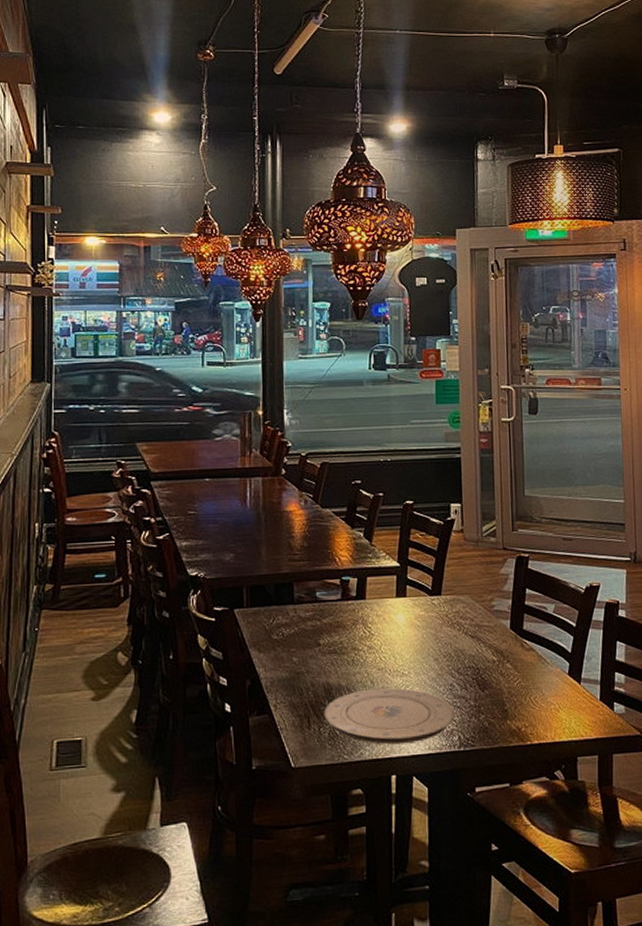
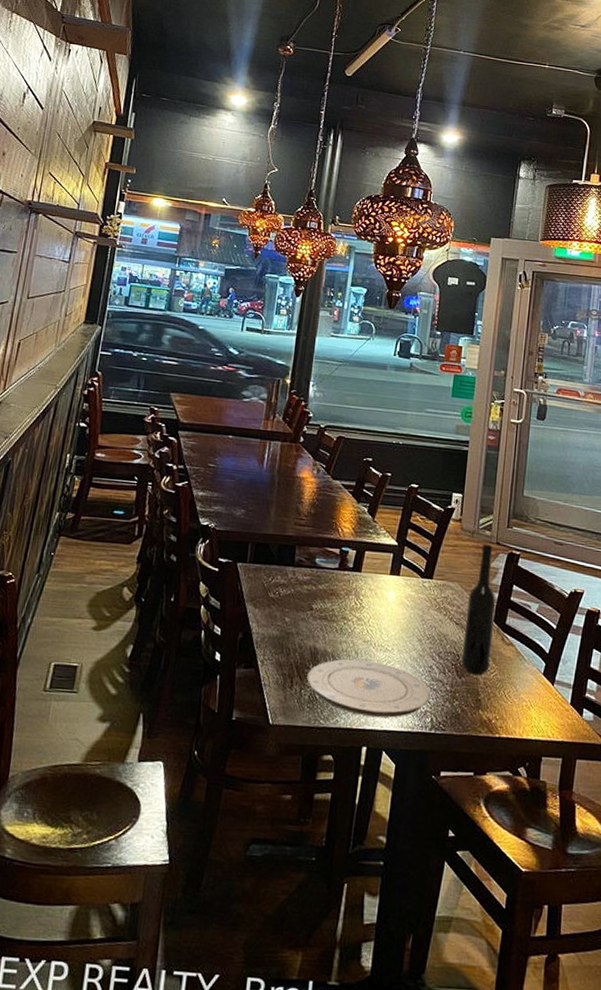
bottle: none [480,551,512,686] -> present [461,544,496,676]

